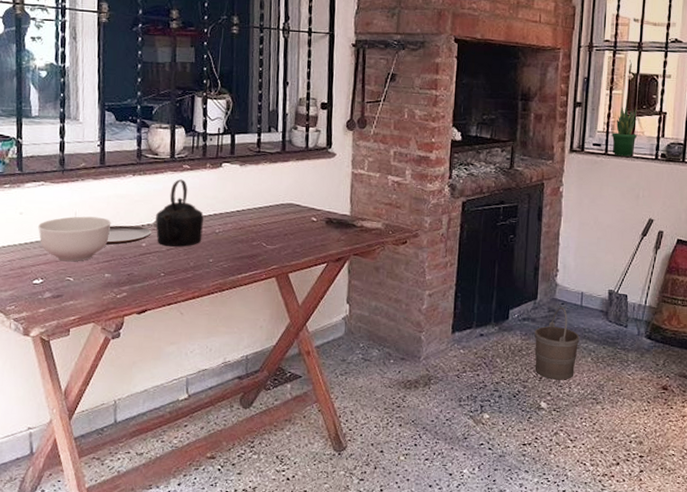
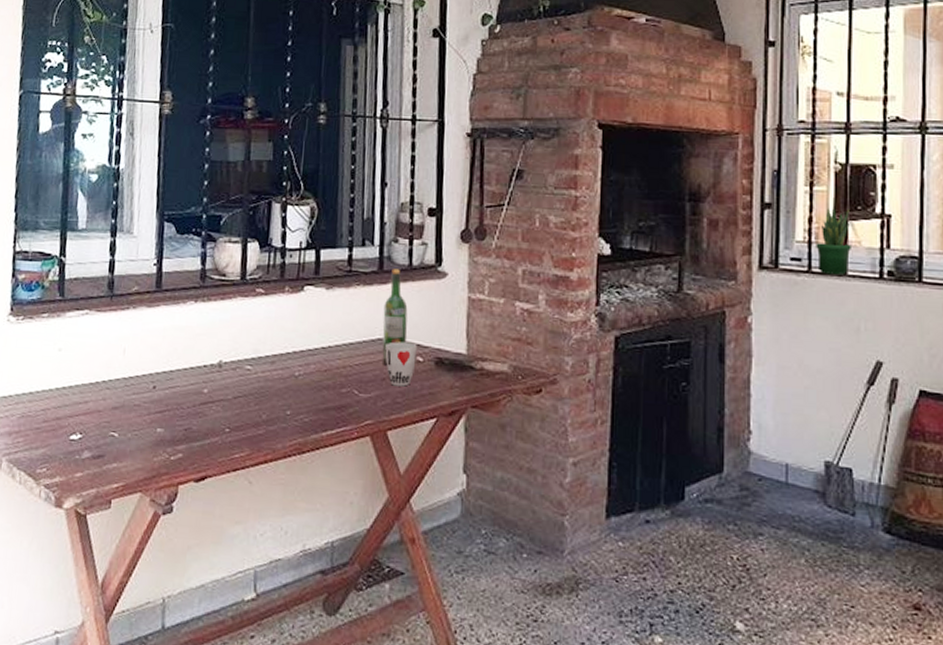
bowl: present [37,216,111,262] -> none [78,353,167,412]
plate: present [105,225,152,245] -> none [159,365,216,391]
kettle: present [155,179,204,247] -> none [220,306,280,394]
wine bottle: none [284,150,305,225] -> present [382,269,408,366]
cup: none [287,206,312,240] -> present [385,341,417,387]
bucket: present [534,307,580,380] -> none [722,484,787,591]

